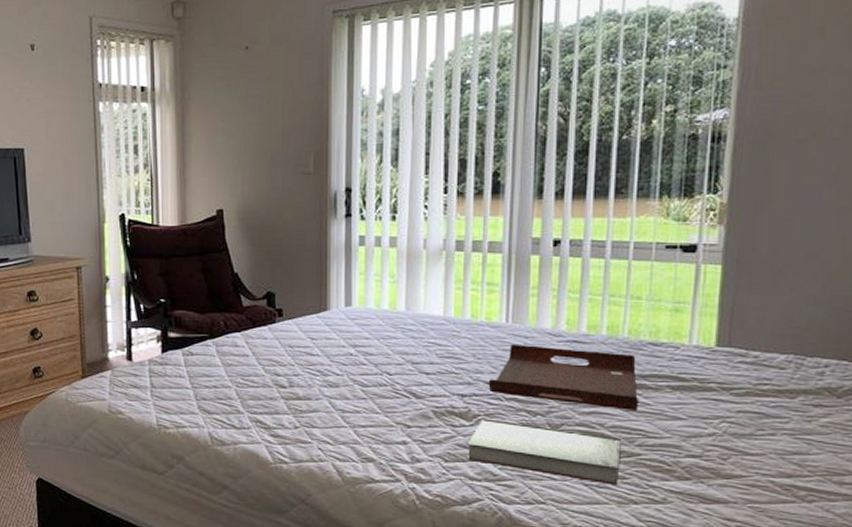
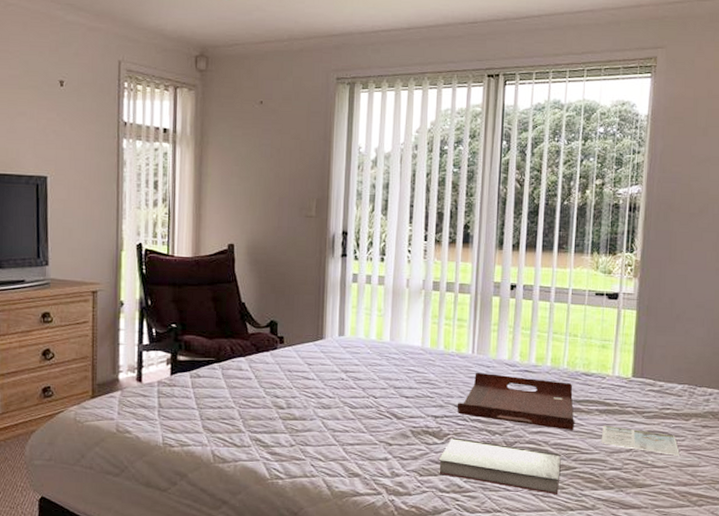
magazine: none [673,404,782,452] -> present [601,425,680,465]

